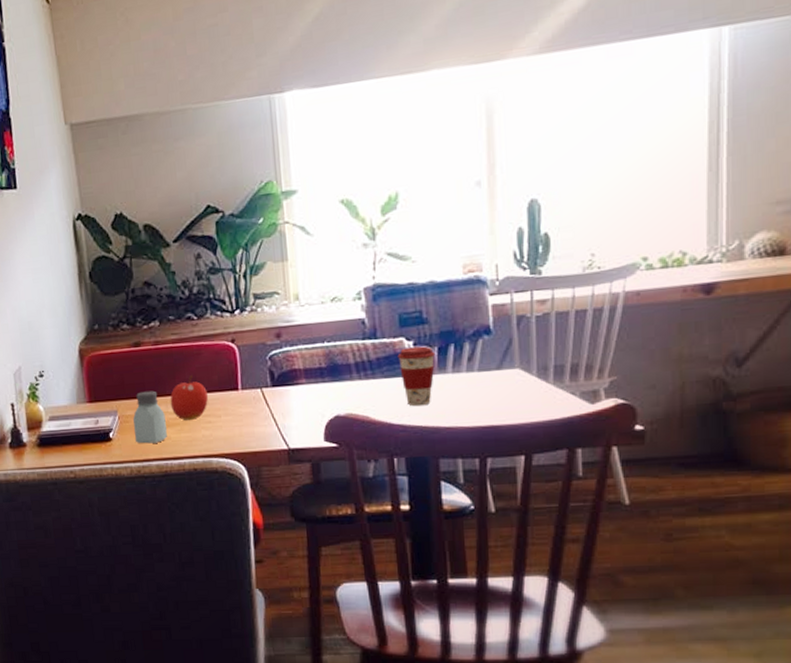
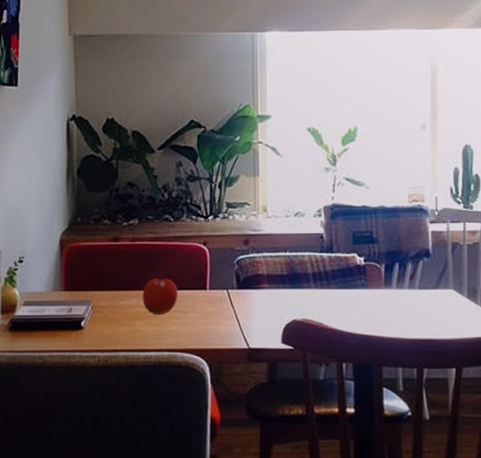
saltshaker: present [133,390,167,444] -> none [106,284,136,334]
coffee cup: present [397,346,436,407] -> none [350,263,383,317]

